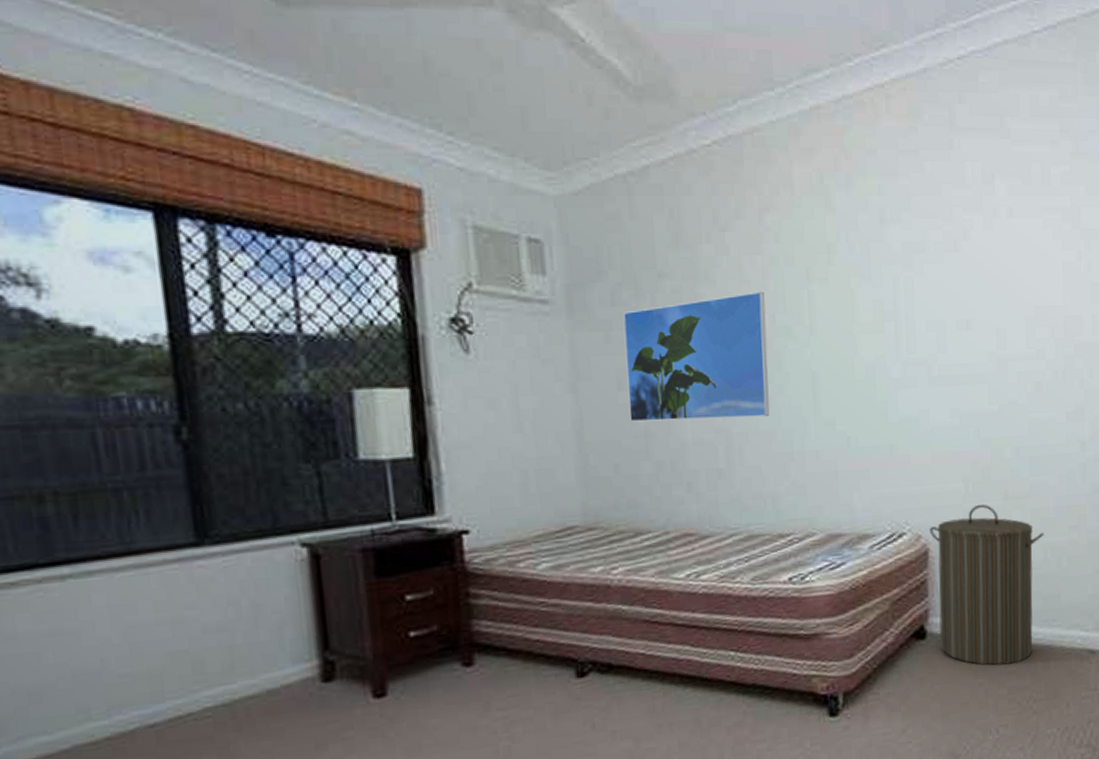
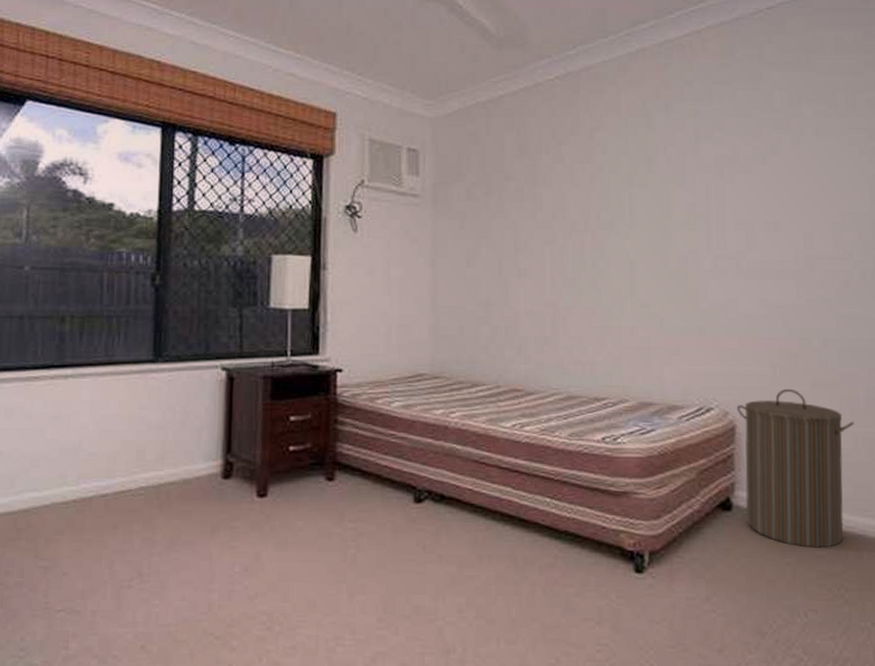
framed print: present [623,291,770,422] -> none [475,192,592,295]

